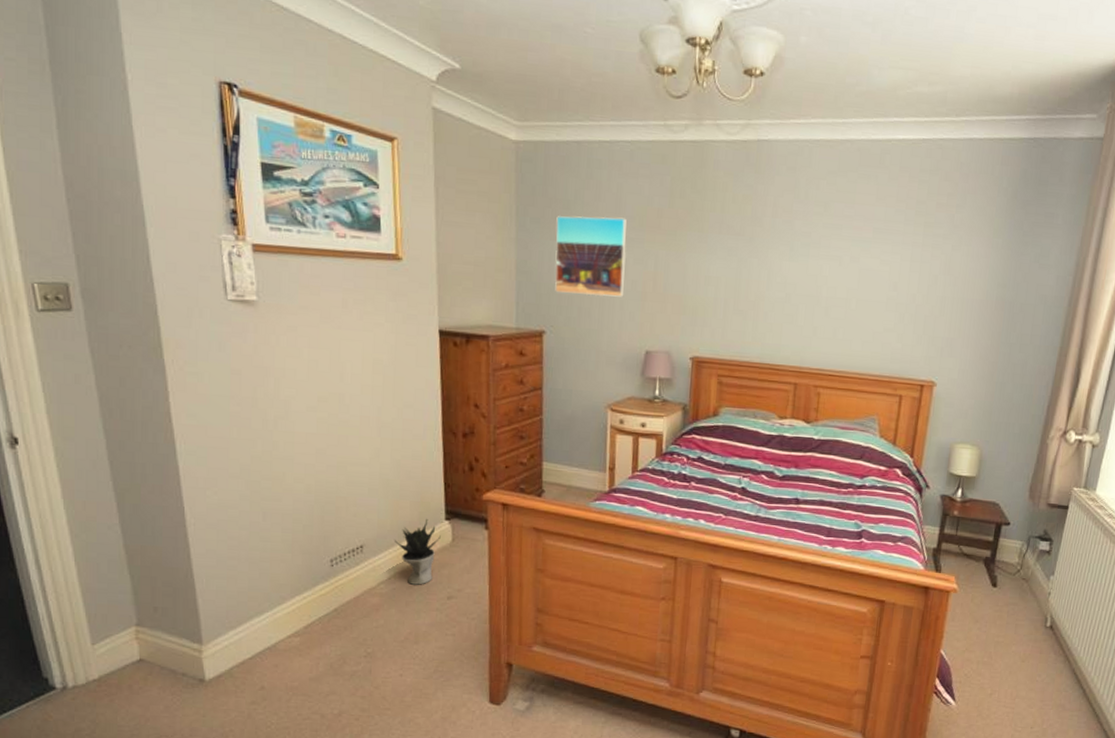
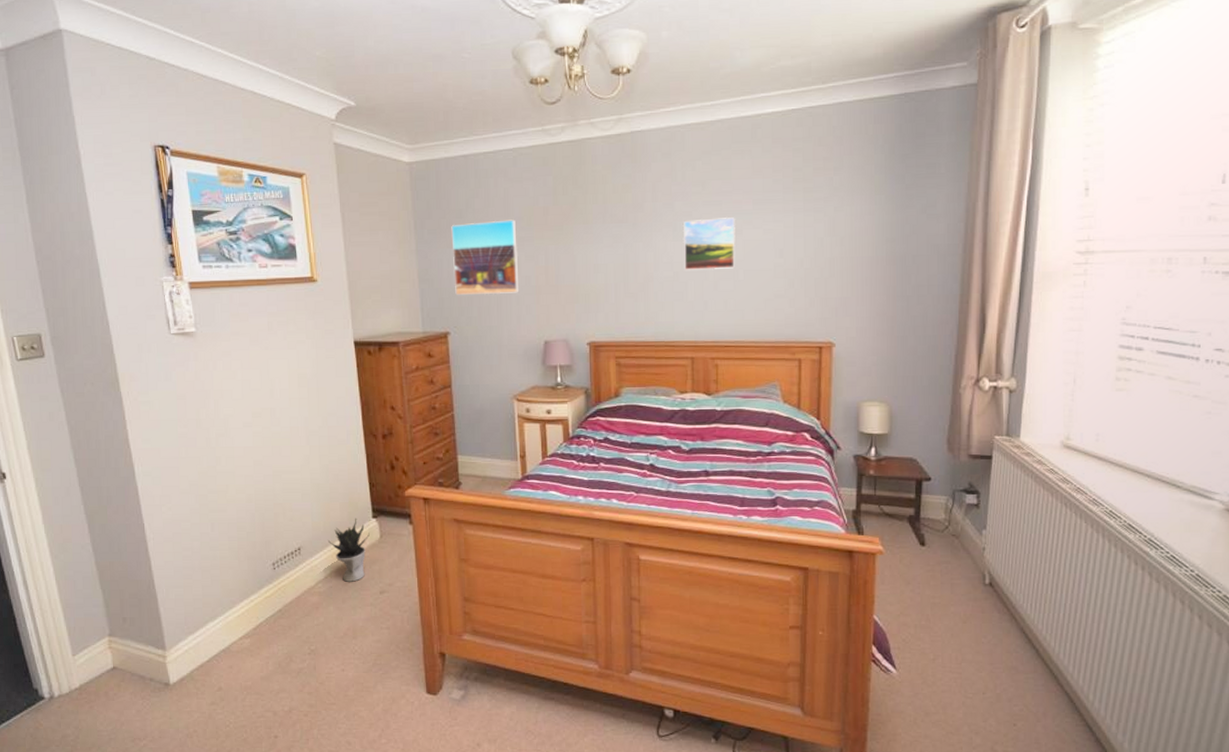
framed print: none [797,241,854,297] -> present [684,217,736,270]

